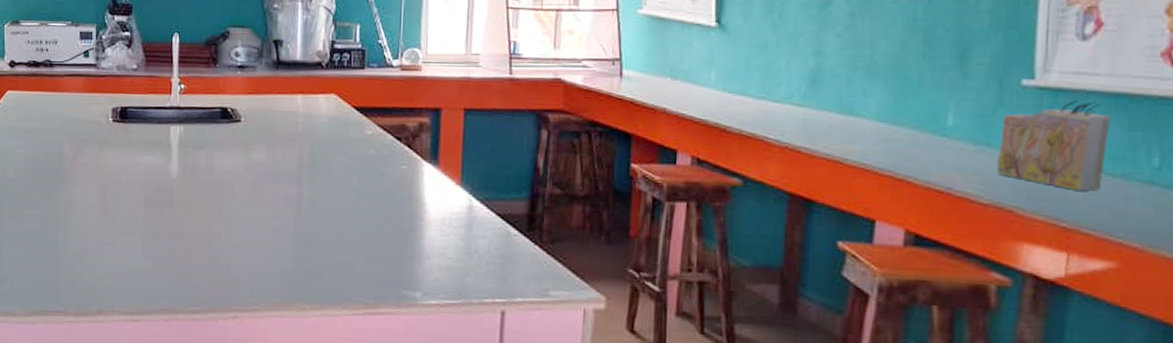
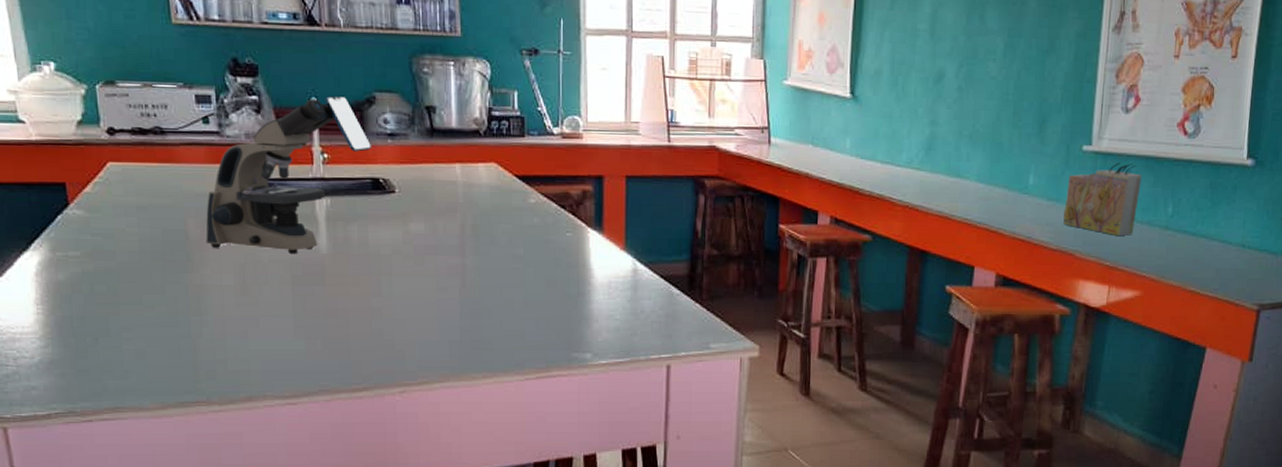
microscope: none [77,31,223,178] -> present [205,95,371,254]

